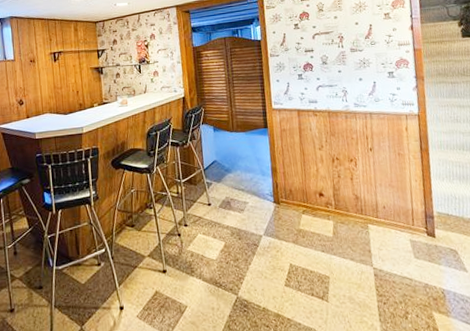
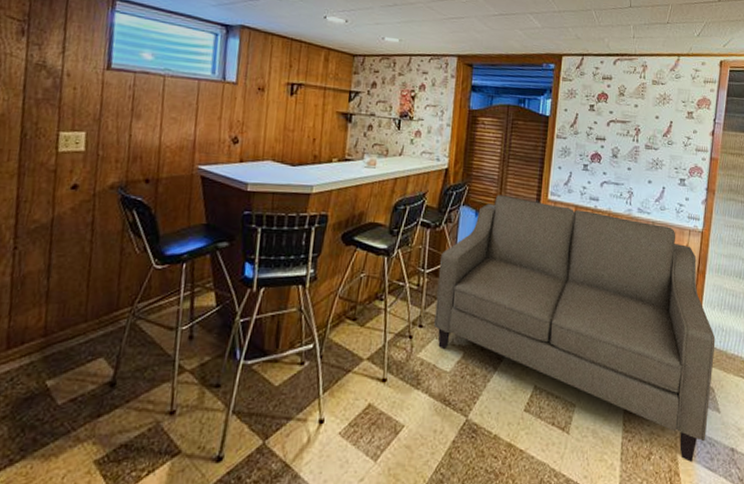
sofa: none [192,110,458,318] -> present [434,195,716,462]

